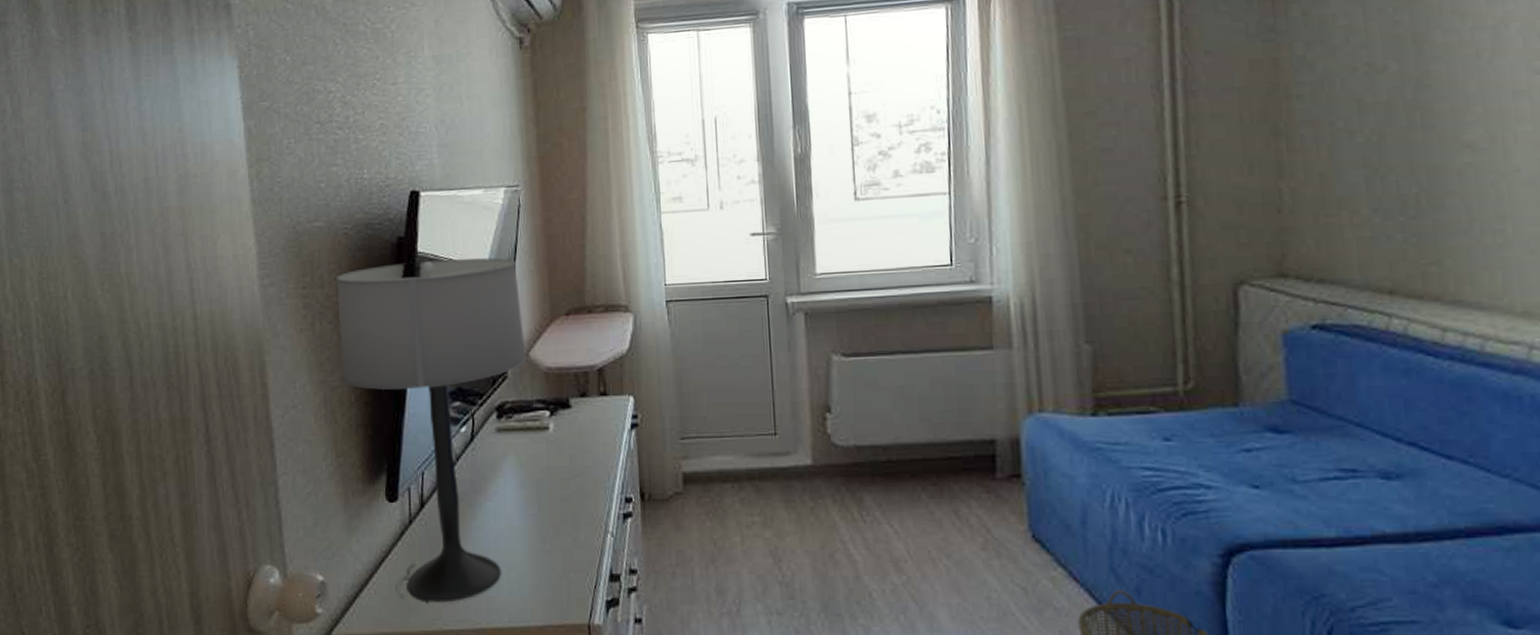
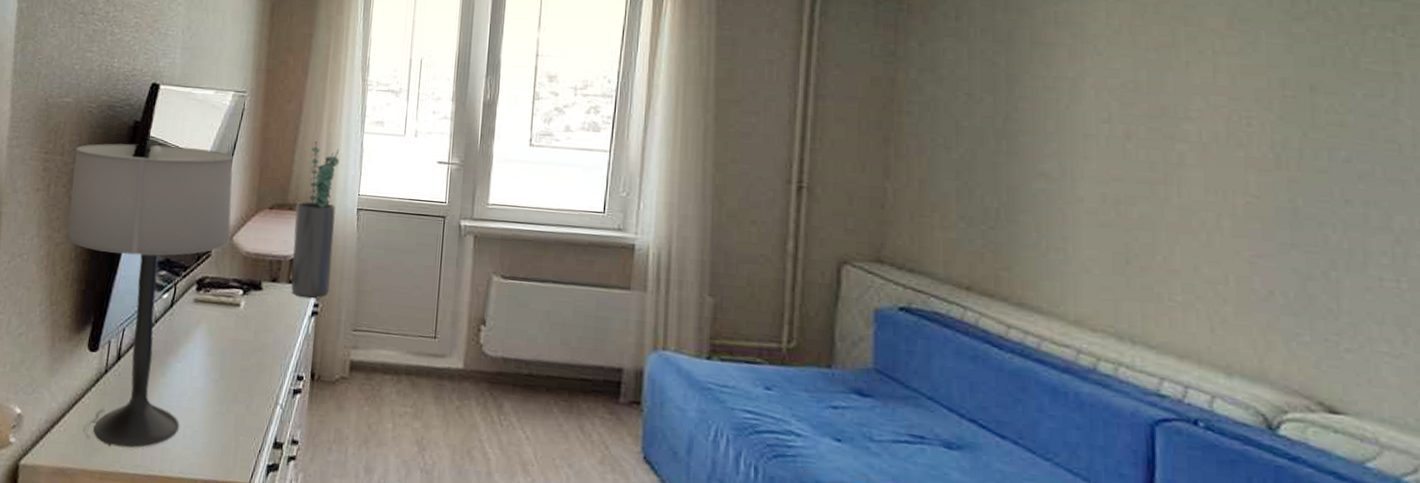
vase: none [595,230,648,409] -> present [291,141,340,298]

